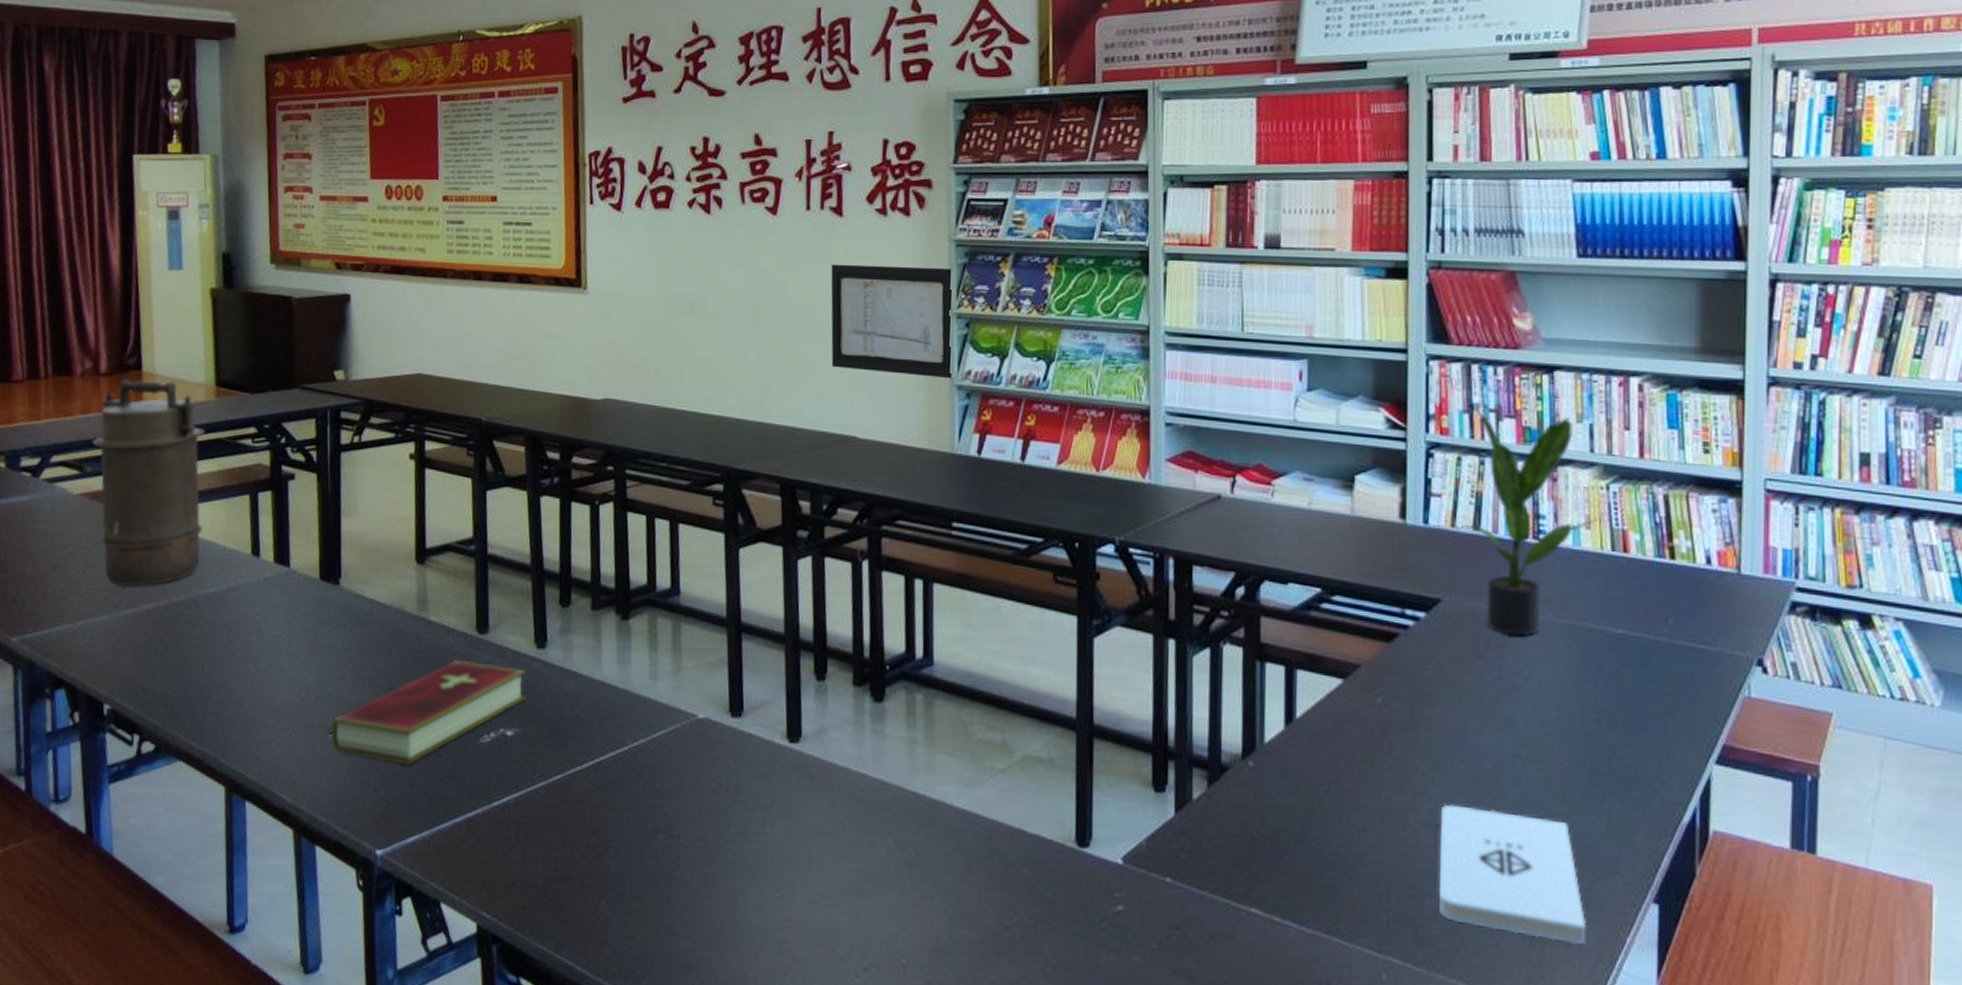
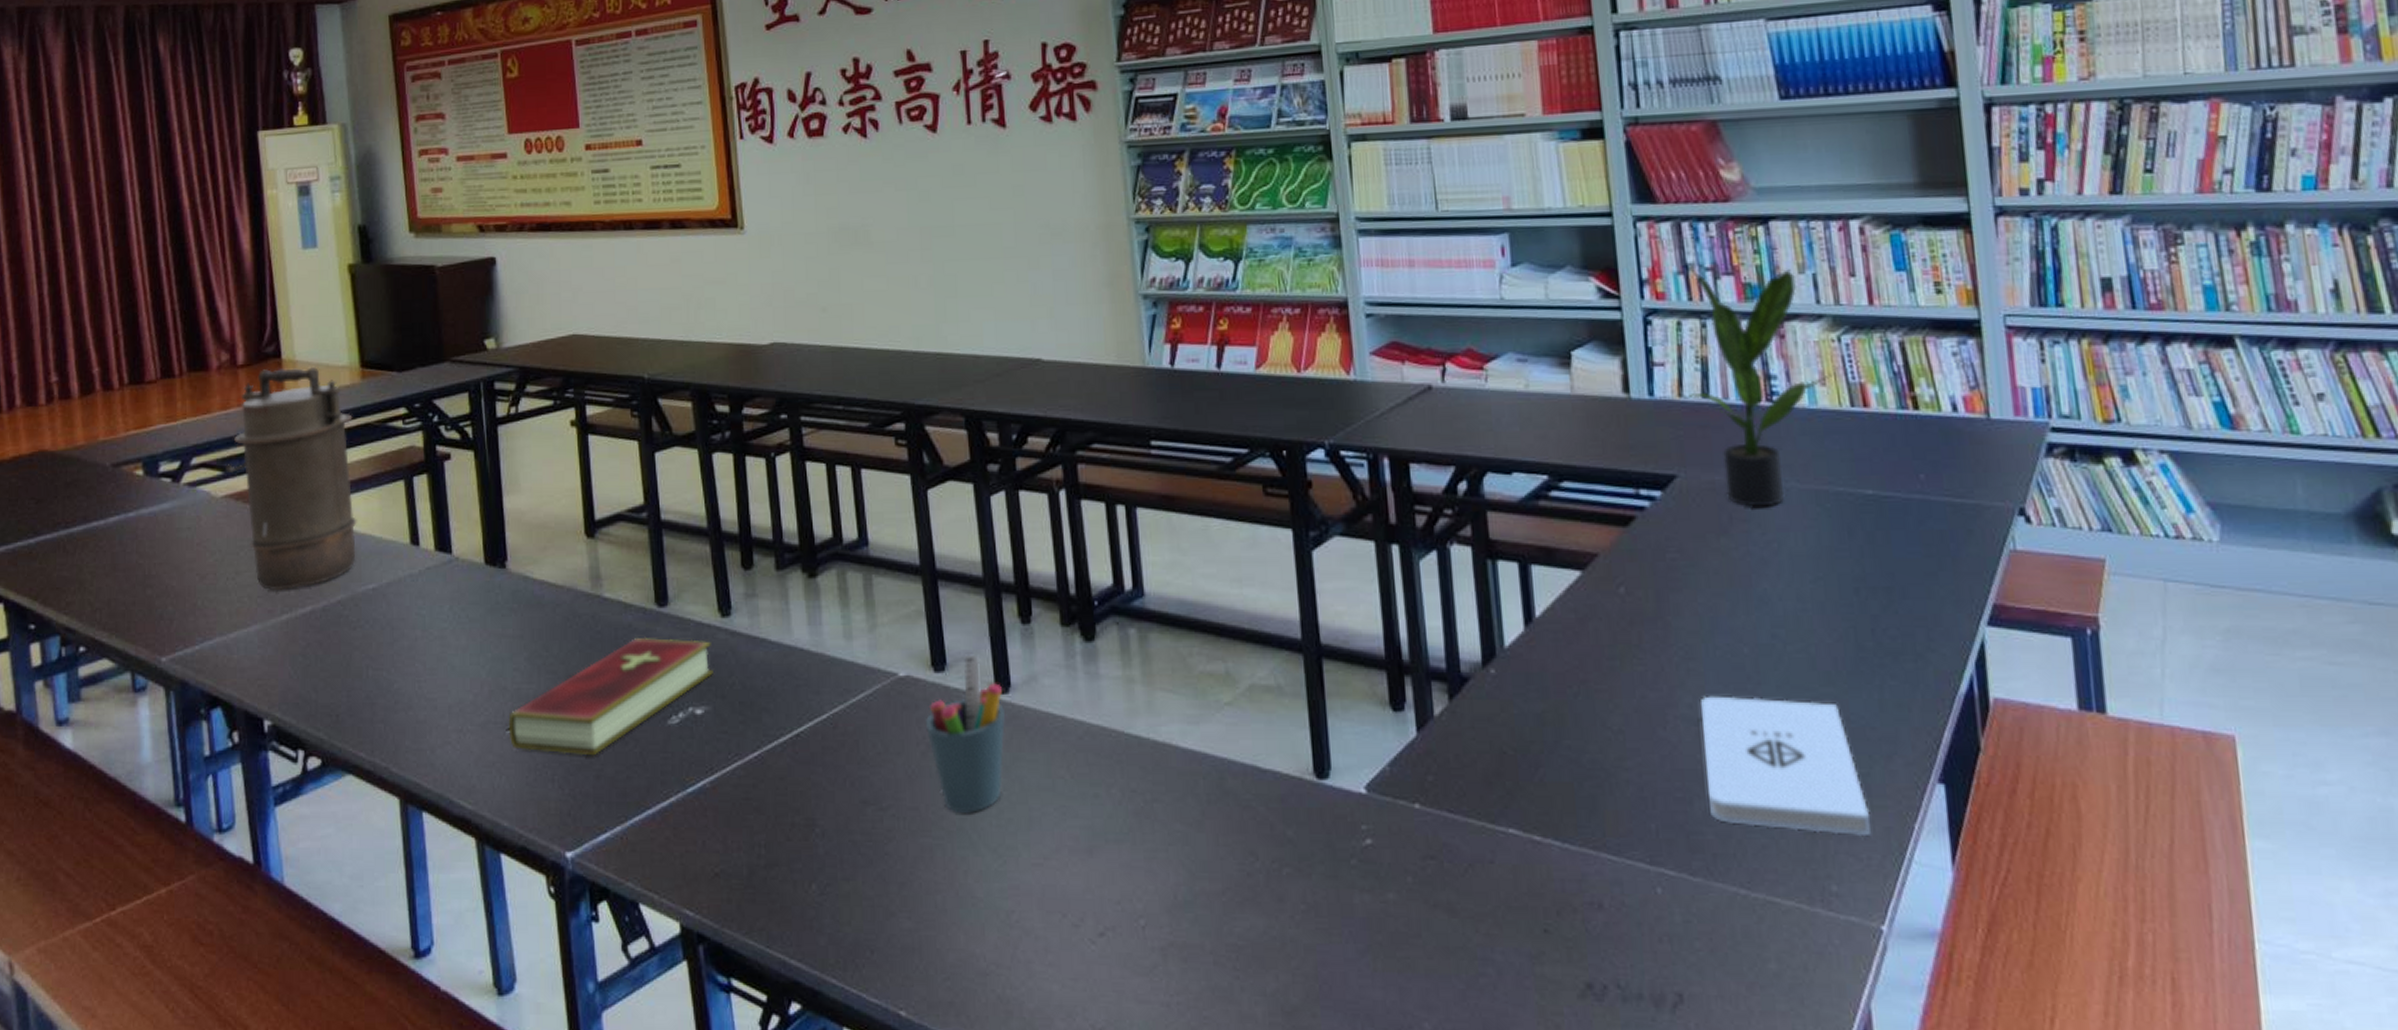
pen holder: none [718,704,794,848] -> present [925,654,1005,813]
wall art: present [830,264,954,379] -> none [998,171,1138,289]

